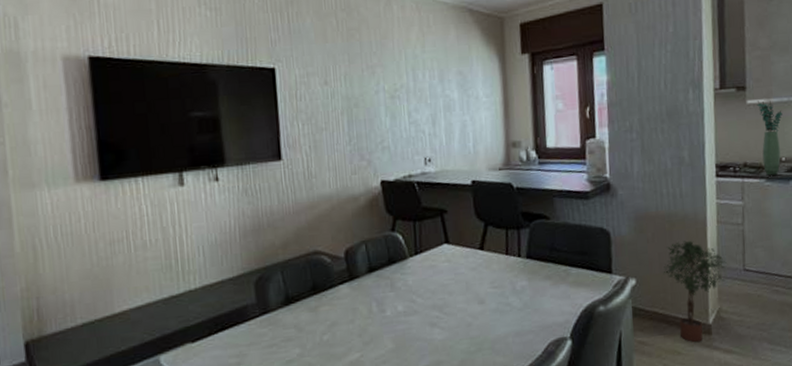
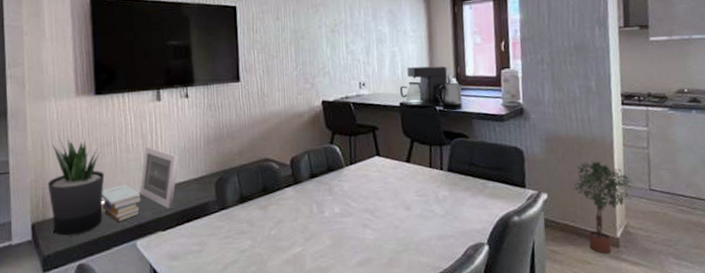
planter: none [43,234,117,355] -> present [47,137,105,236]
books: none [113,288,164,335] -> present [101,184,141,223]
picture frame: none [161,241,209,316] -> present [139,146,179,209]
coffee maker: none [471,136,527,187] -> present [399,66,448,108]
kettle: none [513,154,543,188] -> present [436,81,463,110]
vase: present [757,101,782,176] -> none [659,38,684,106]

